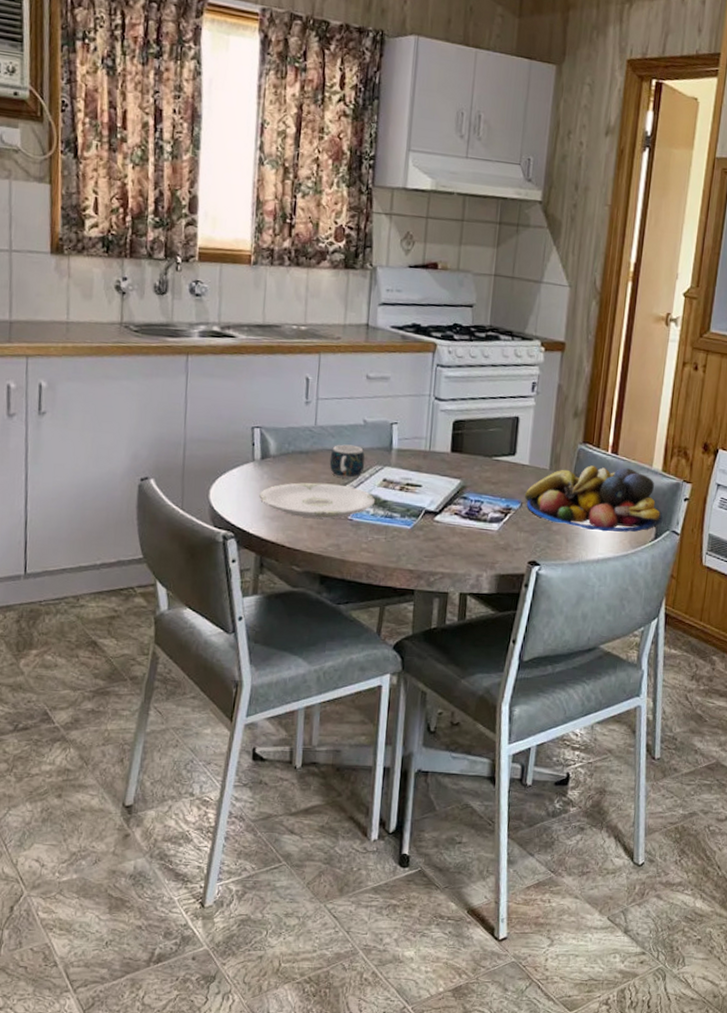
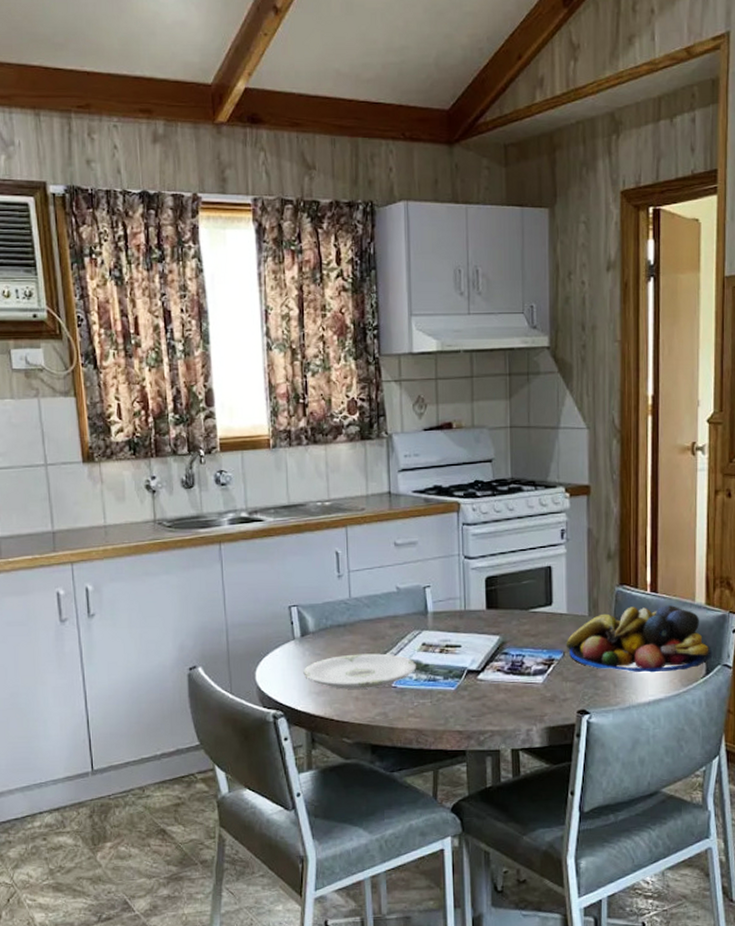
mug: present [329,444,365,478] -> none [367,613,403,646]

